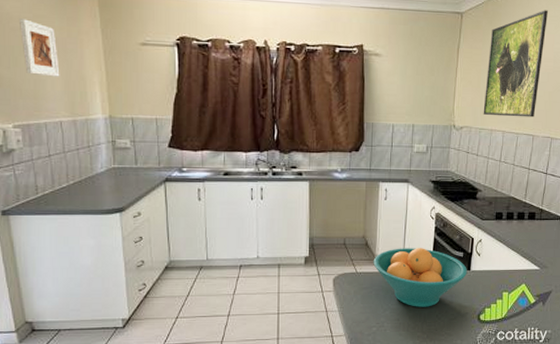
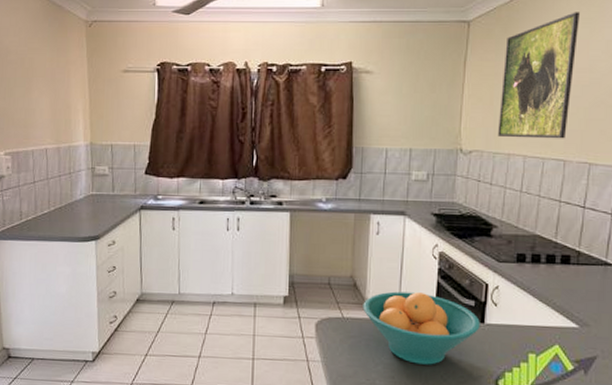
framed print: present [20,19,60,77] -> none [16,52,48,106]

